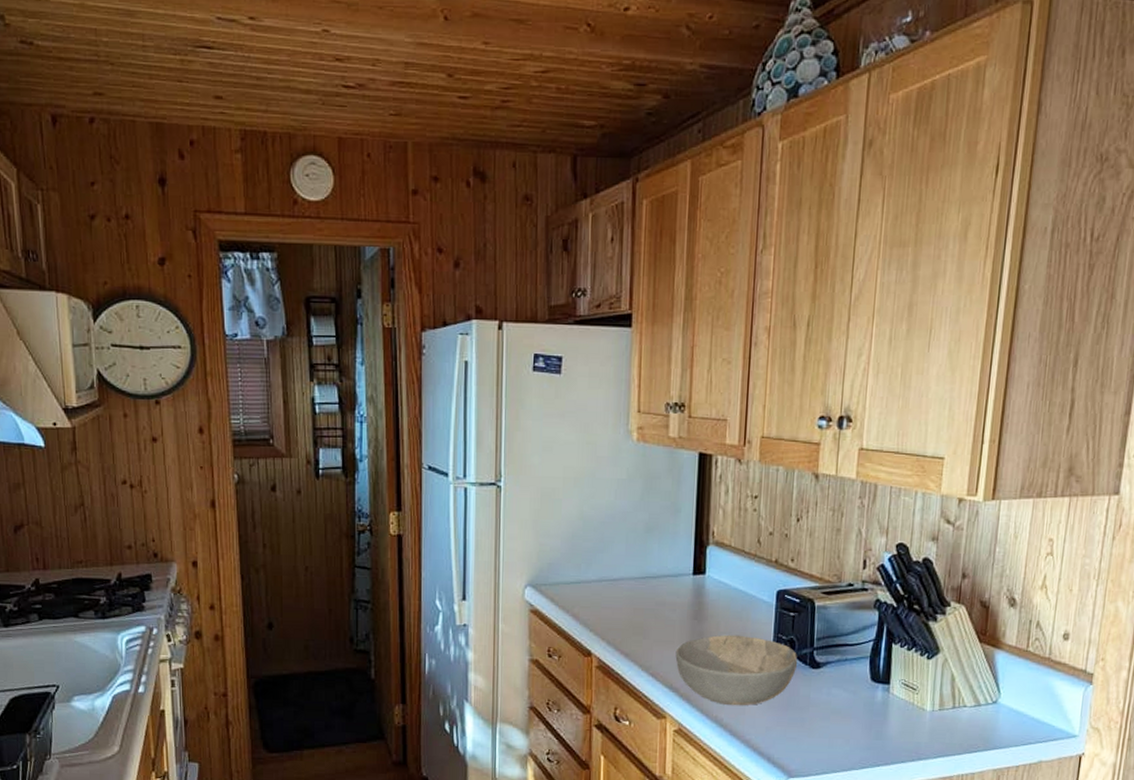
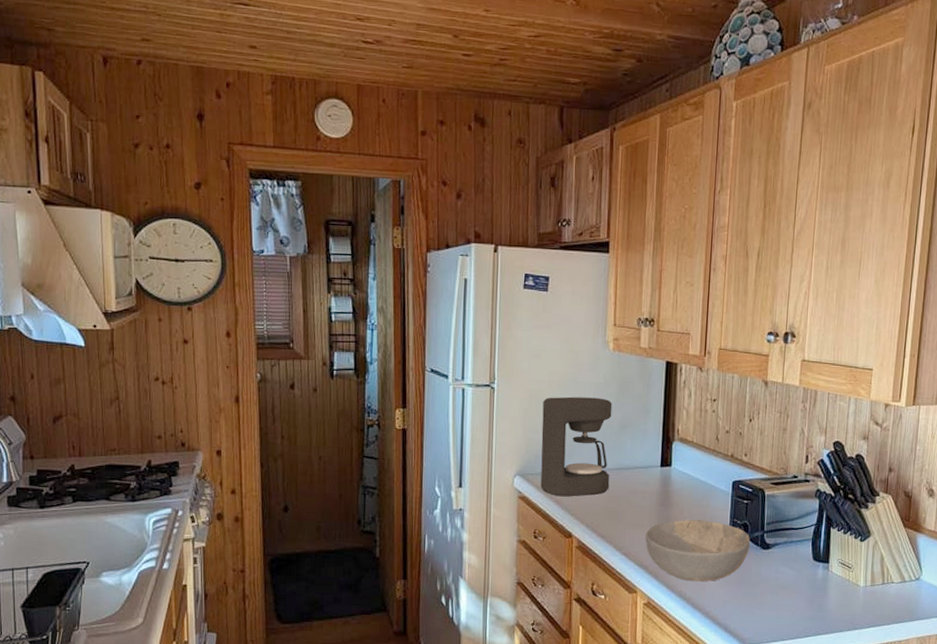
coffee maker: none [555,495,637,610] -> present [540,396,612,497]

